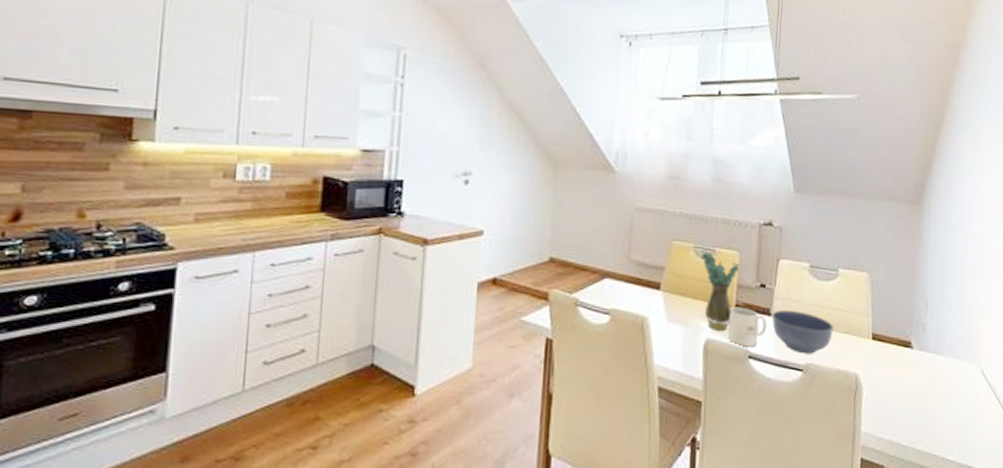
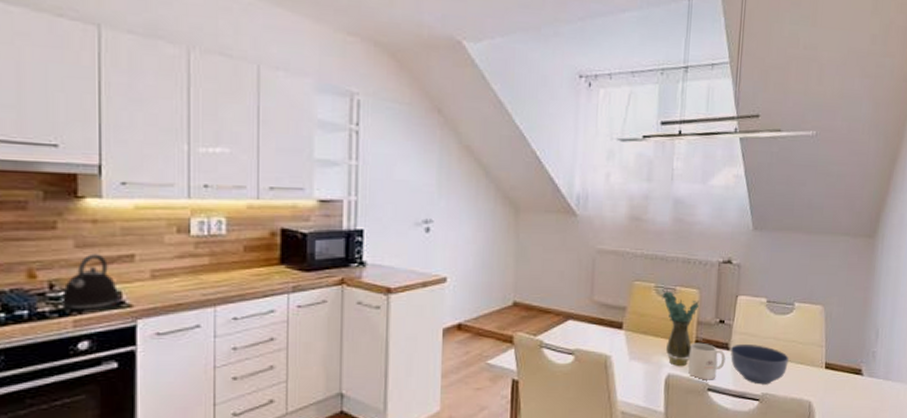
kettle: none [106,195,162,254] -> present [60,254,118,313]

